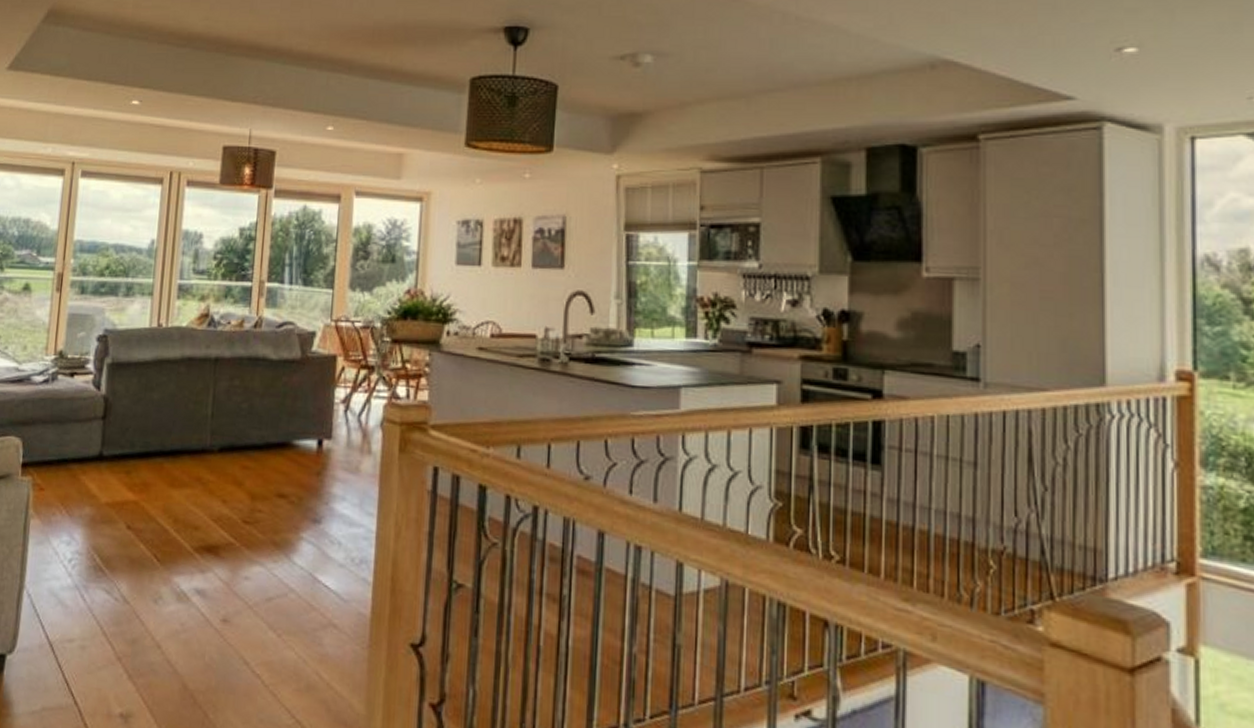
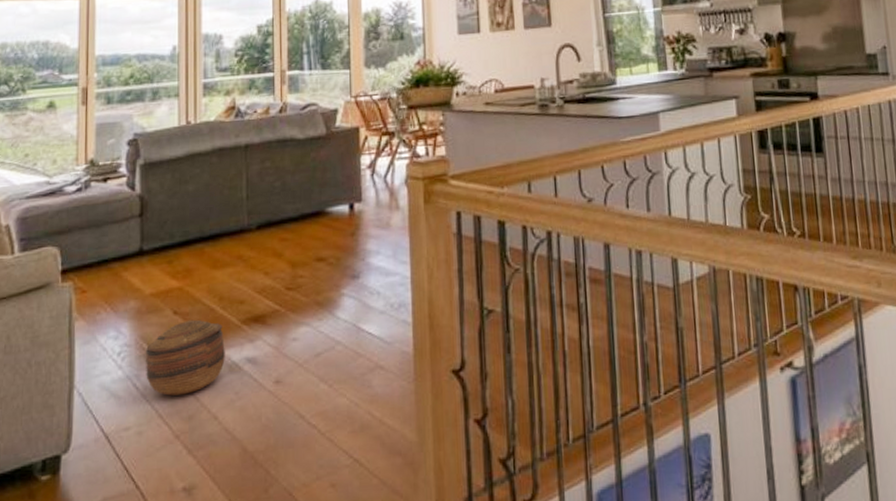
basket: none [94,537,175,616] -> present [145,319,225,396]

